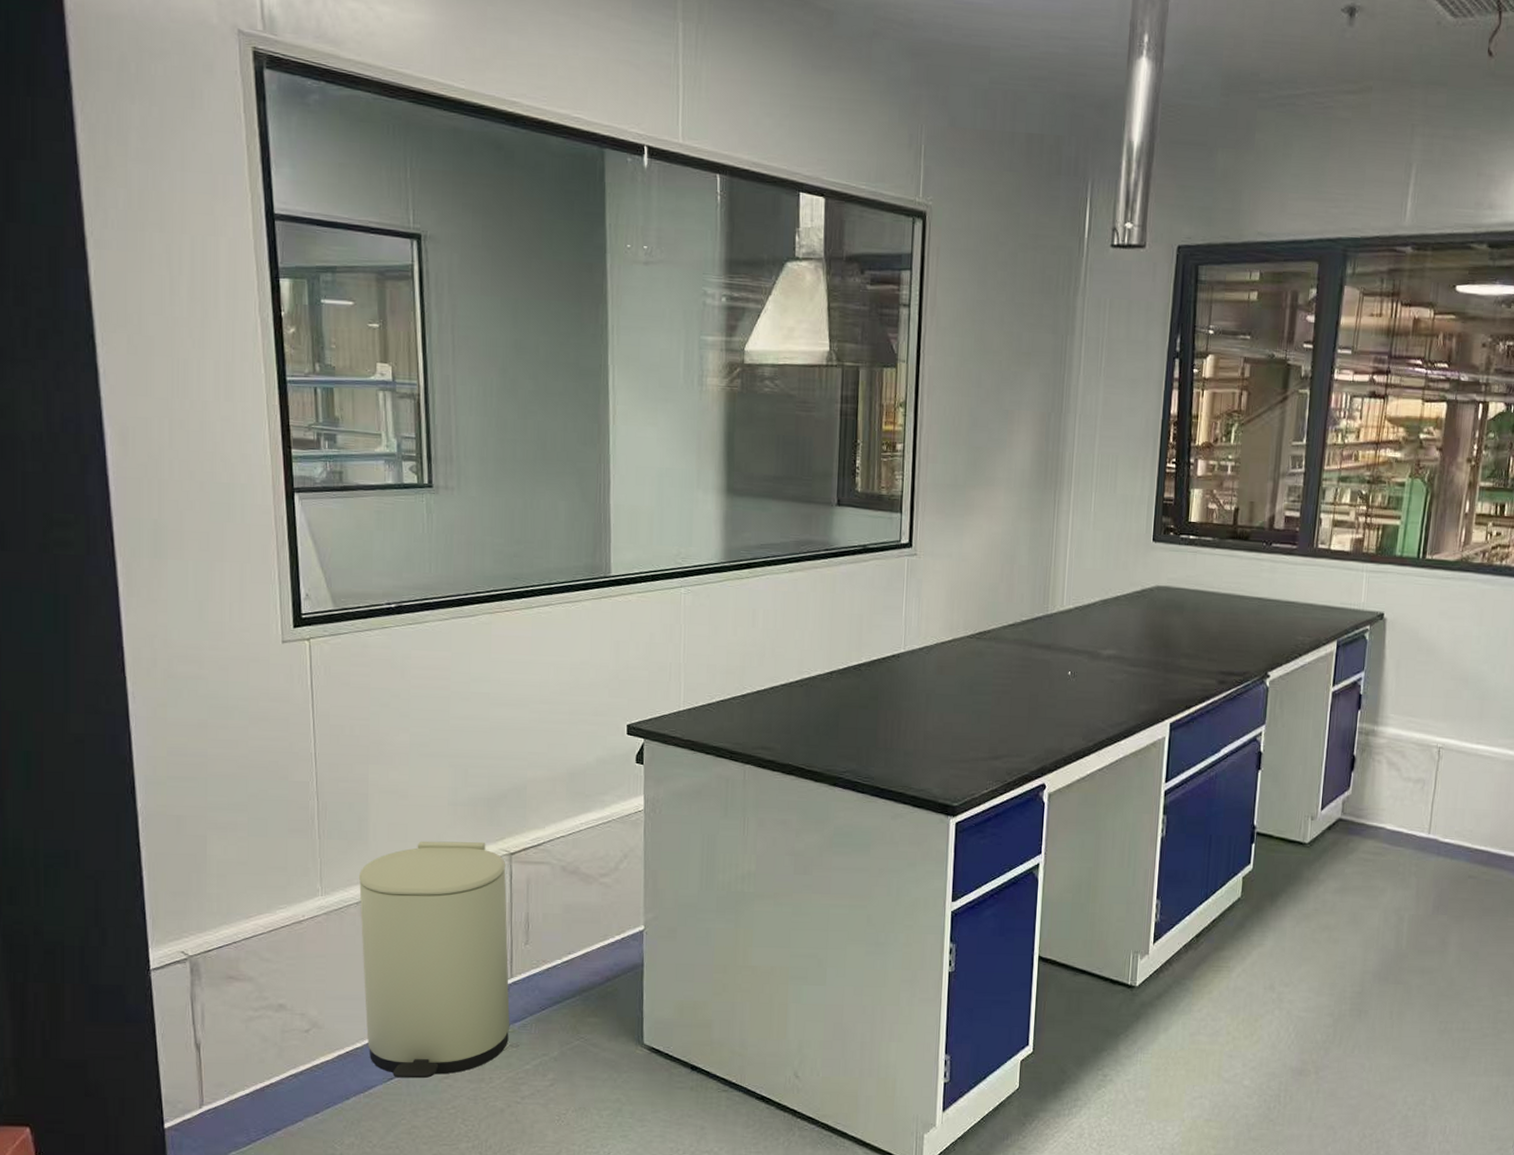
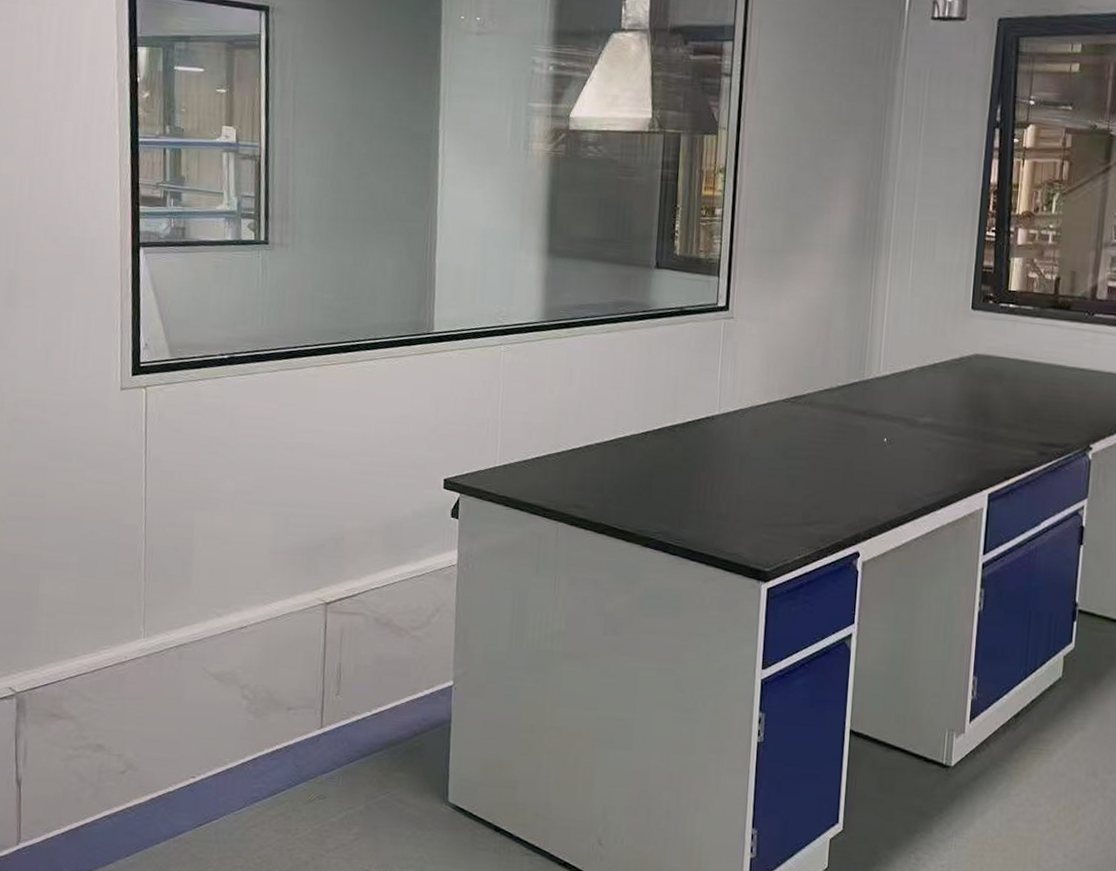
pedal bin: present [358,841,510,1079] -> none [179,587,321,827]

